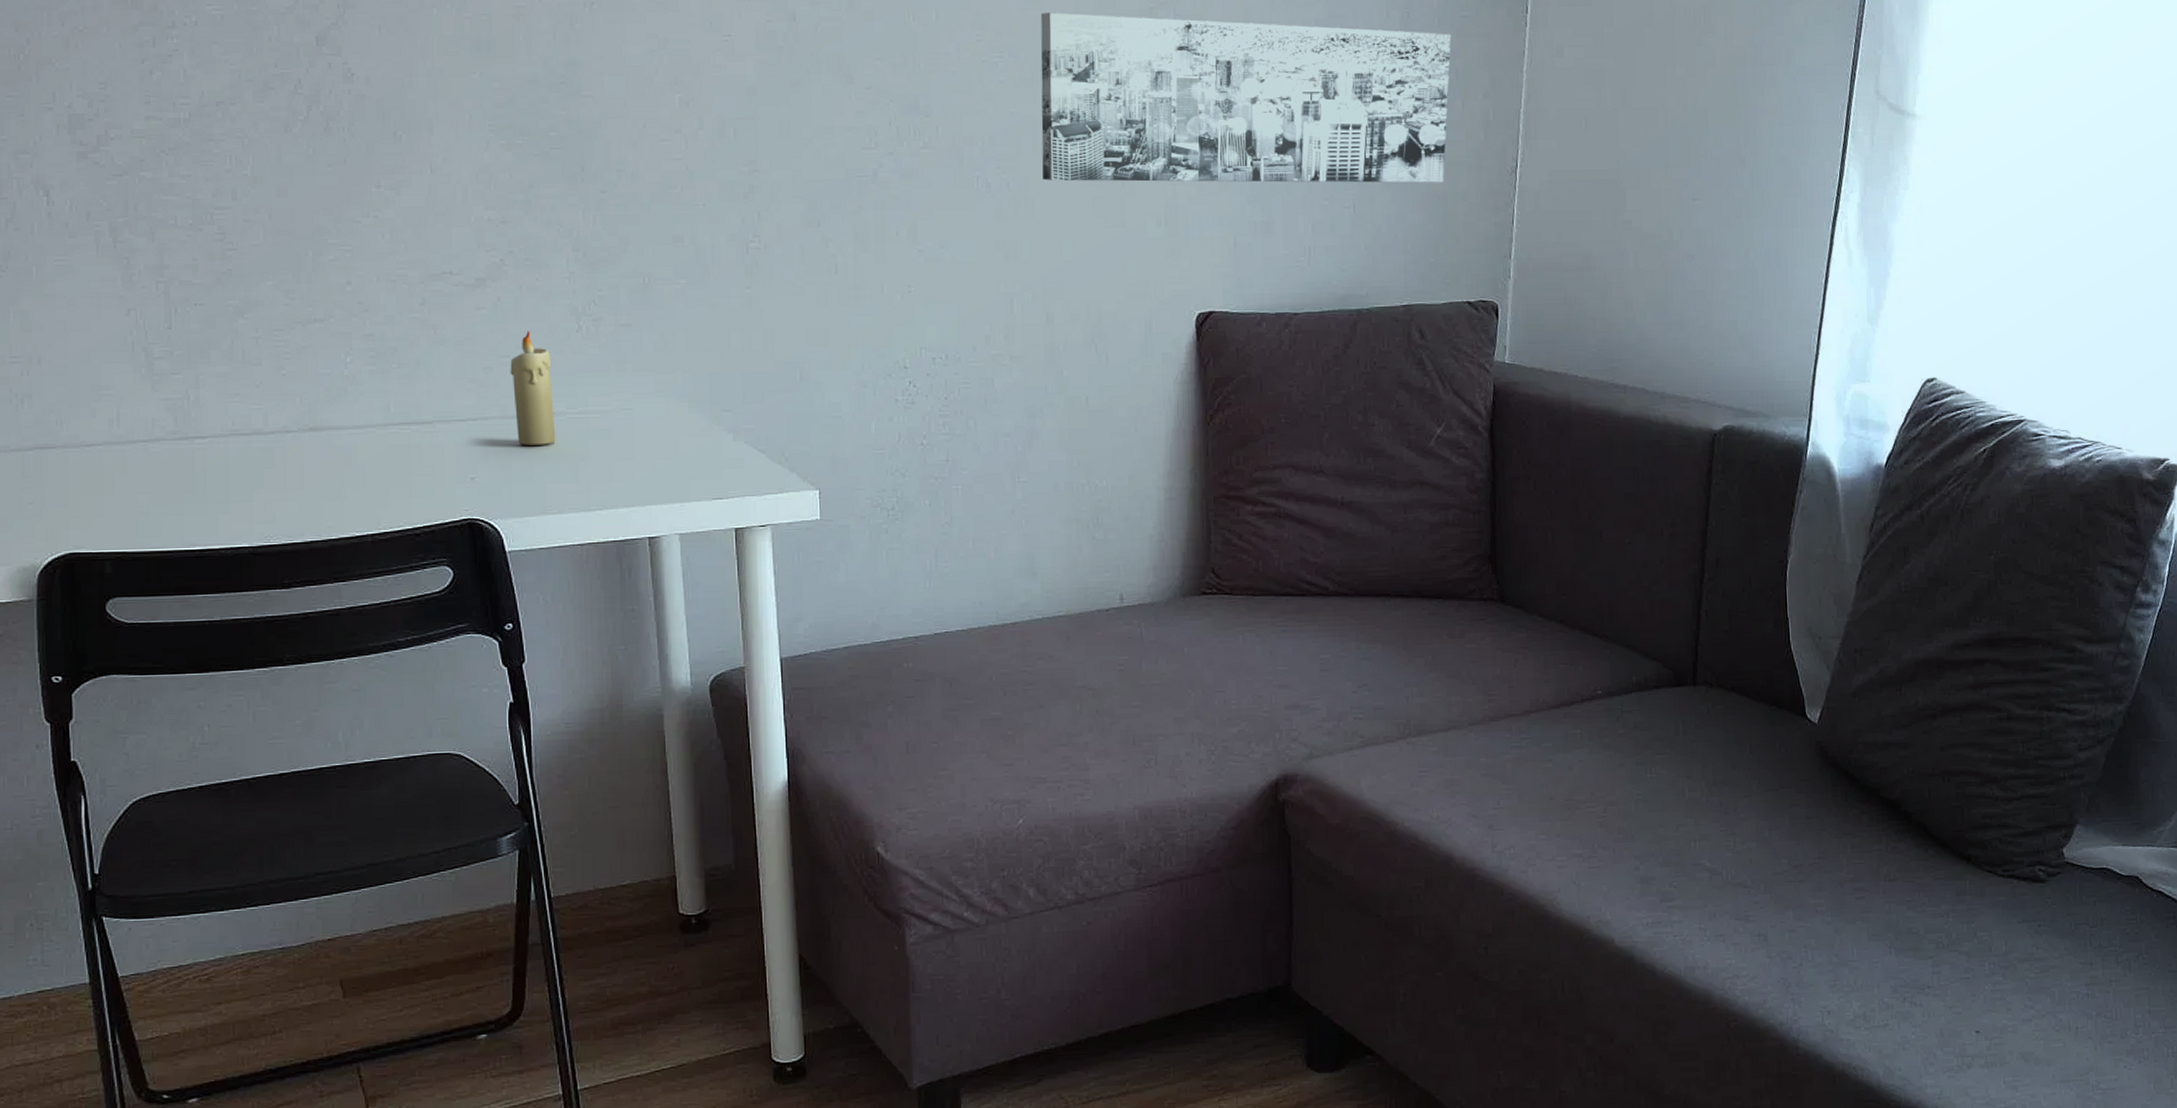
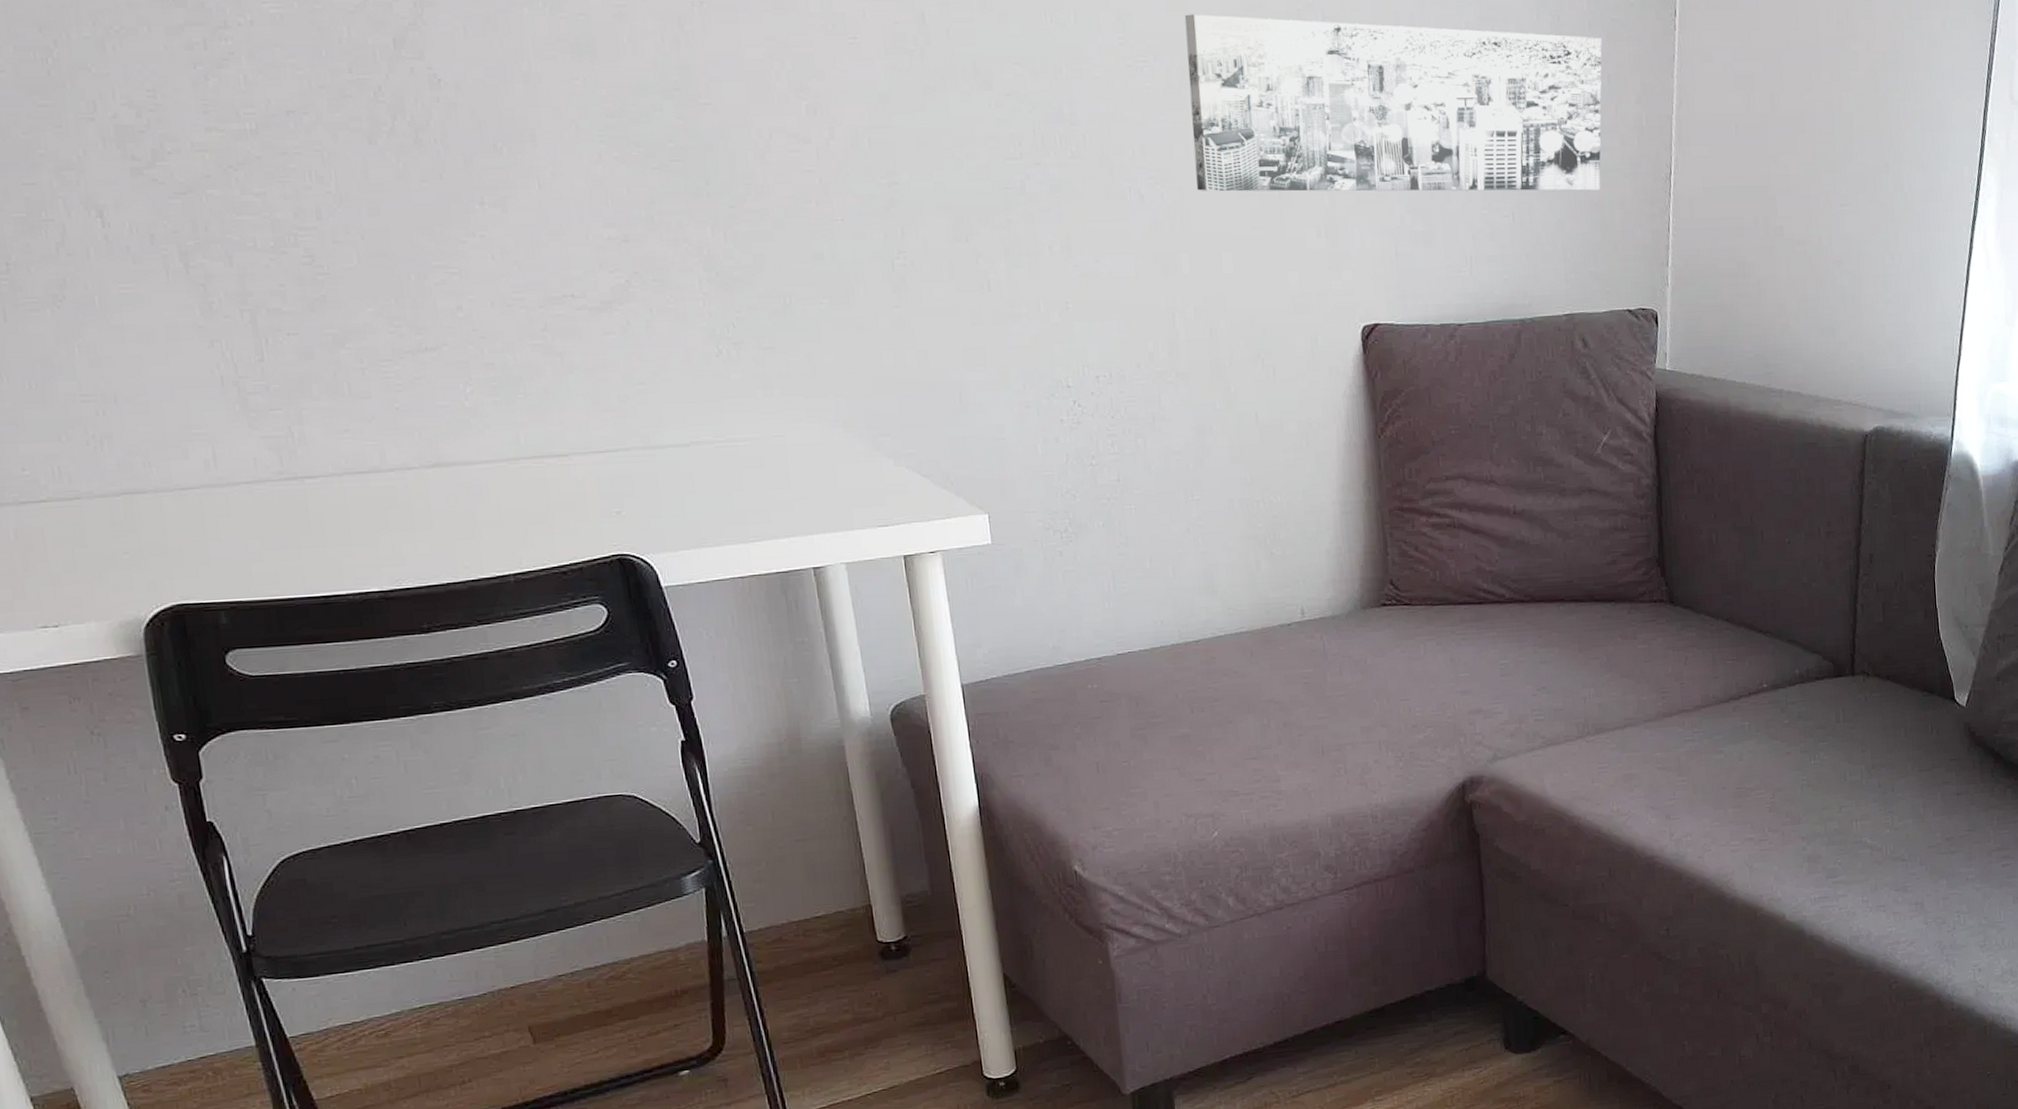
candle: present [510,331,556,445] -> none [647,356,705,477]

